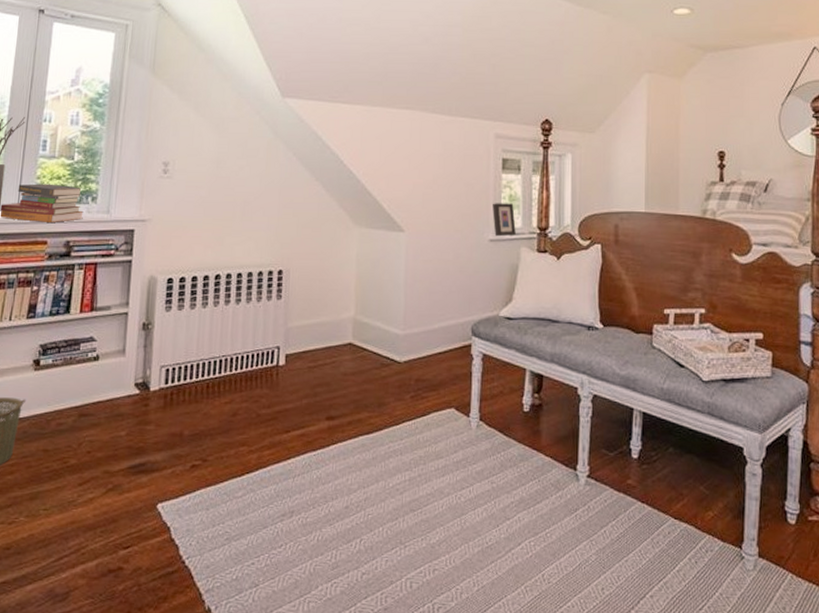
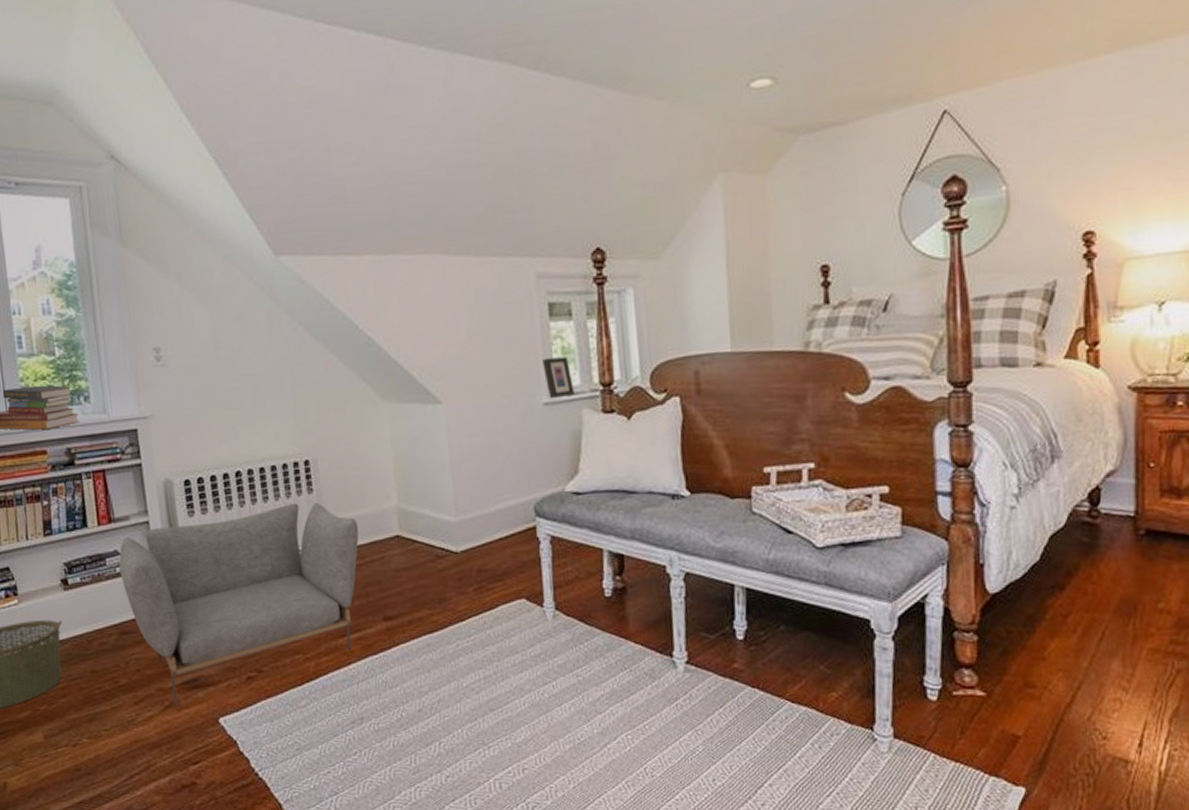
armchair: none [91,307,316,489] -> present [119,502,359,705]

